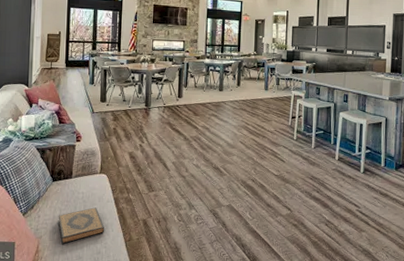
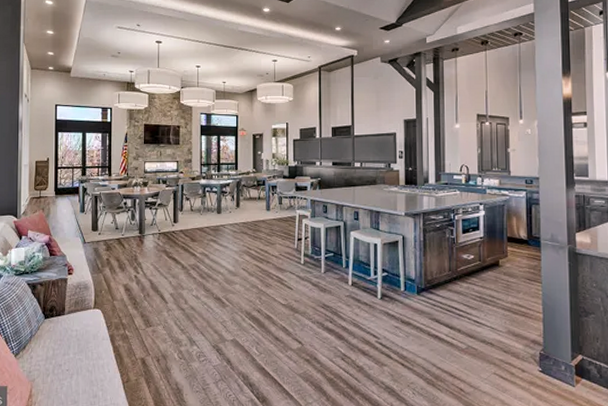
hardback book: present [58,207,105,245] -> none [51,346,101,388]

